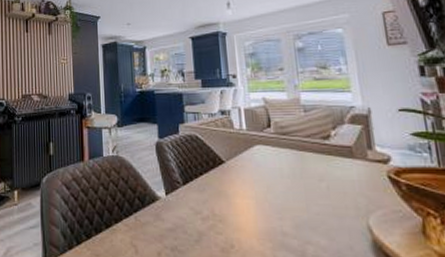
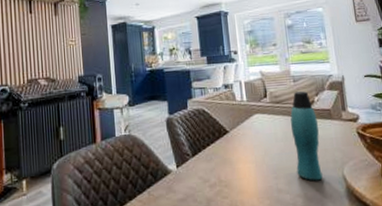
bottle: none [299,122,341,229] -> present [290,91,323,181]

